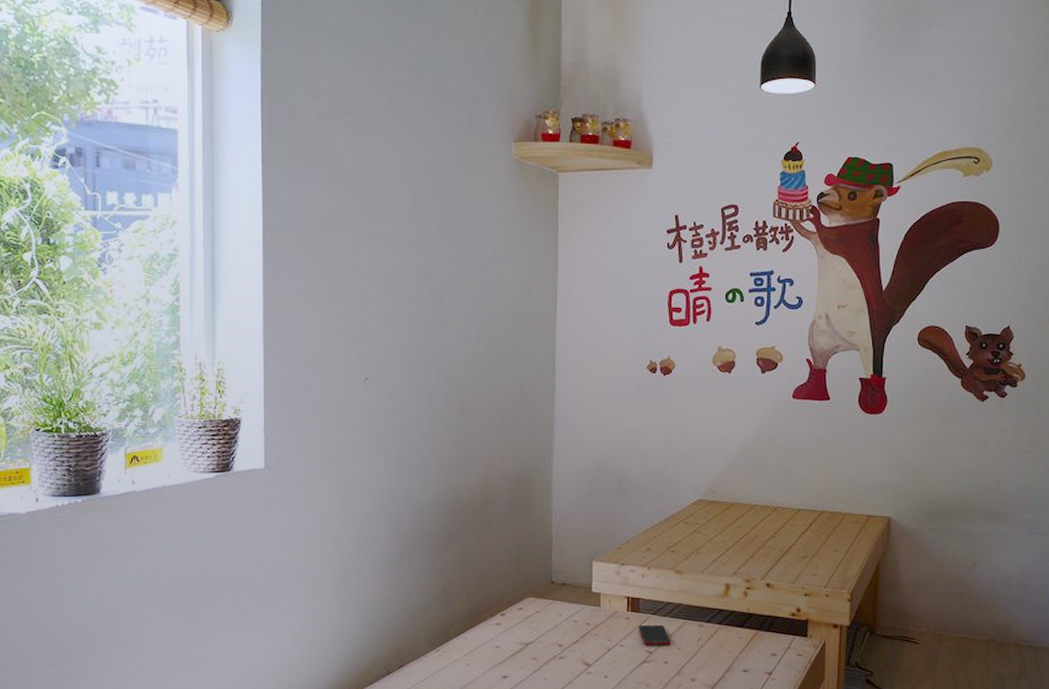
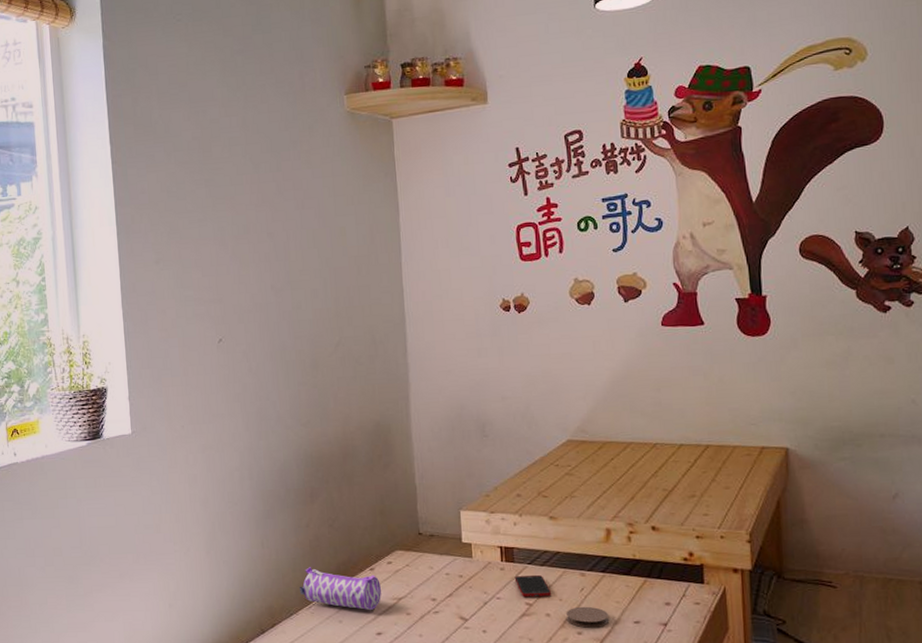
pencil case: none [428,610,510,655] -> present [299,567,381,611]
coaster: none [683,655,721,675] -> present [566,606,610,628]

